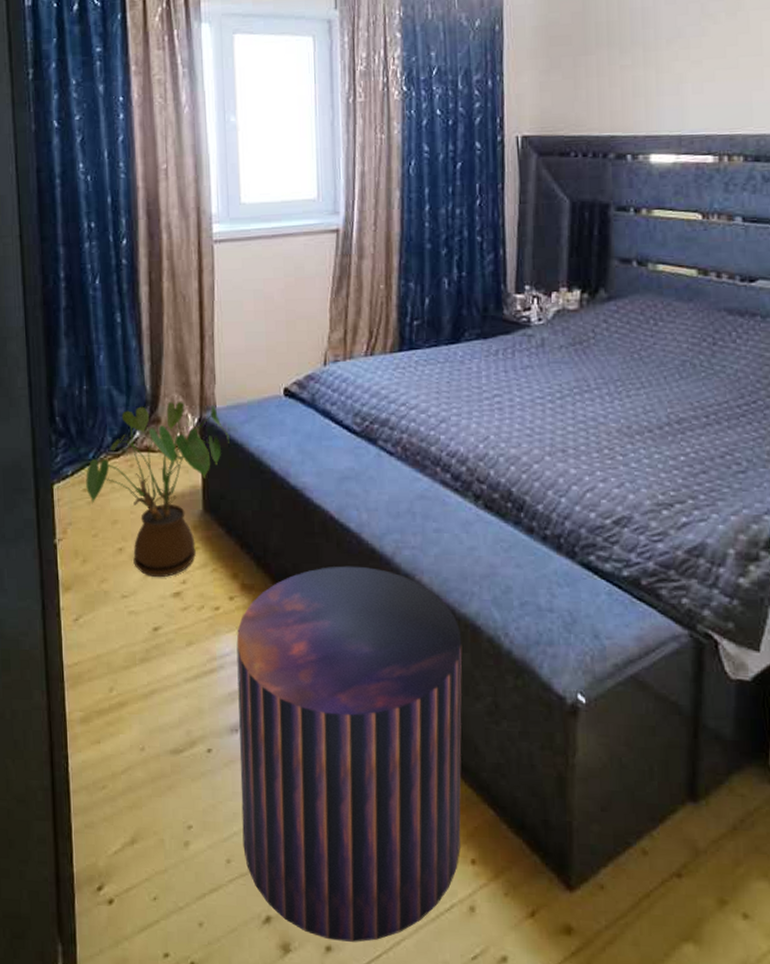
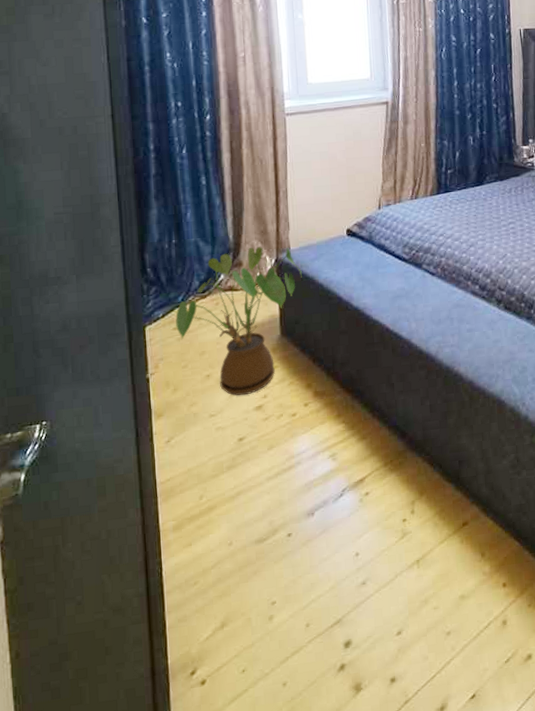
stool: present [236,566,462,942] -> none [311,365,494,673]

